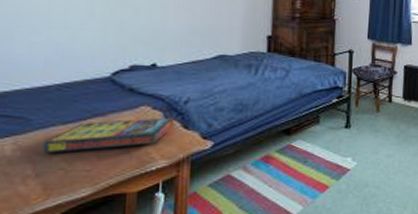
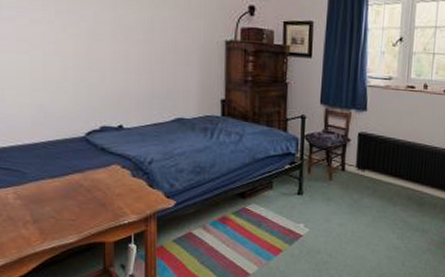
game compilation box: present [43,117,175,153] -> none [37,176,141,203]

